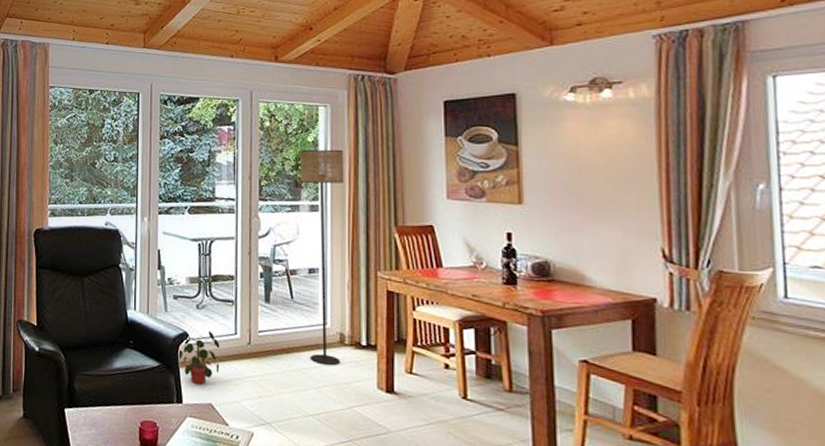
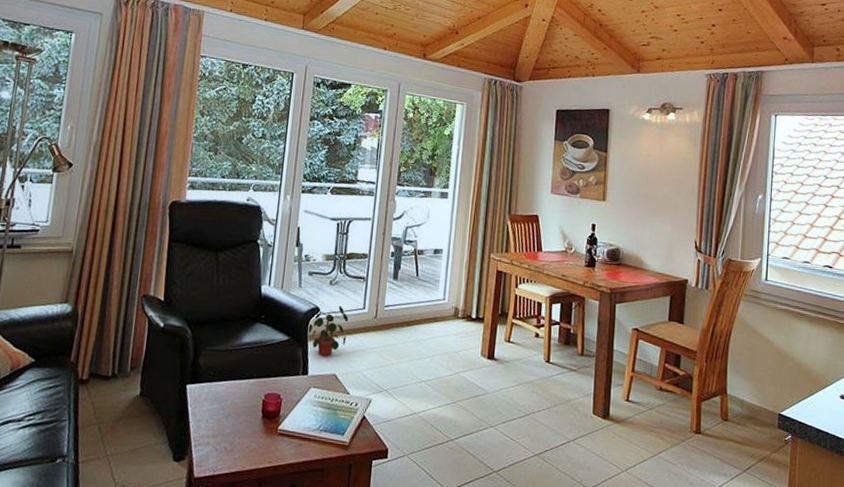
floor lamp: present [300,149,345,366] -> none [427,142,474,337]

